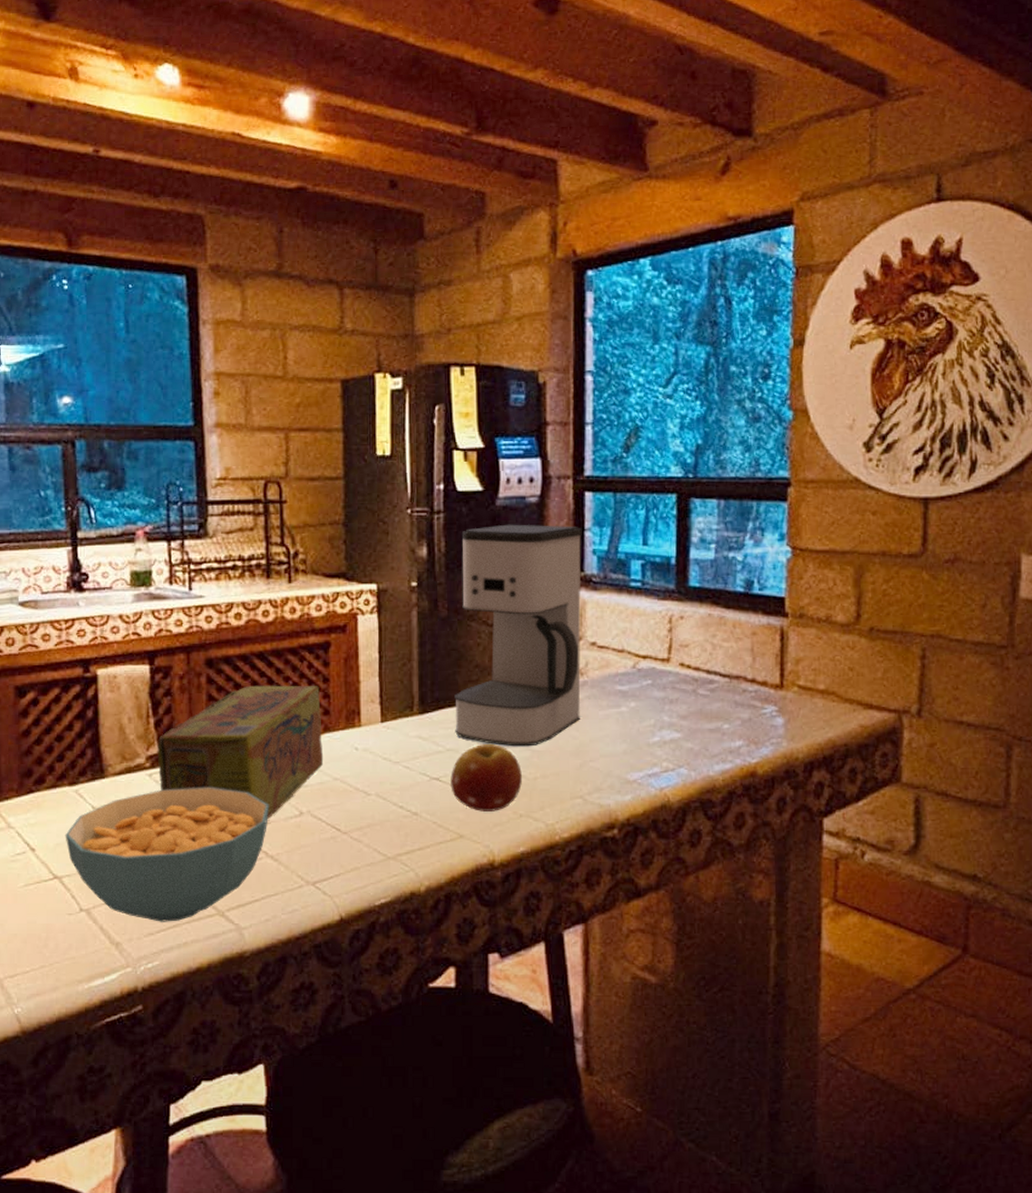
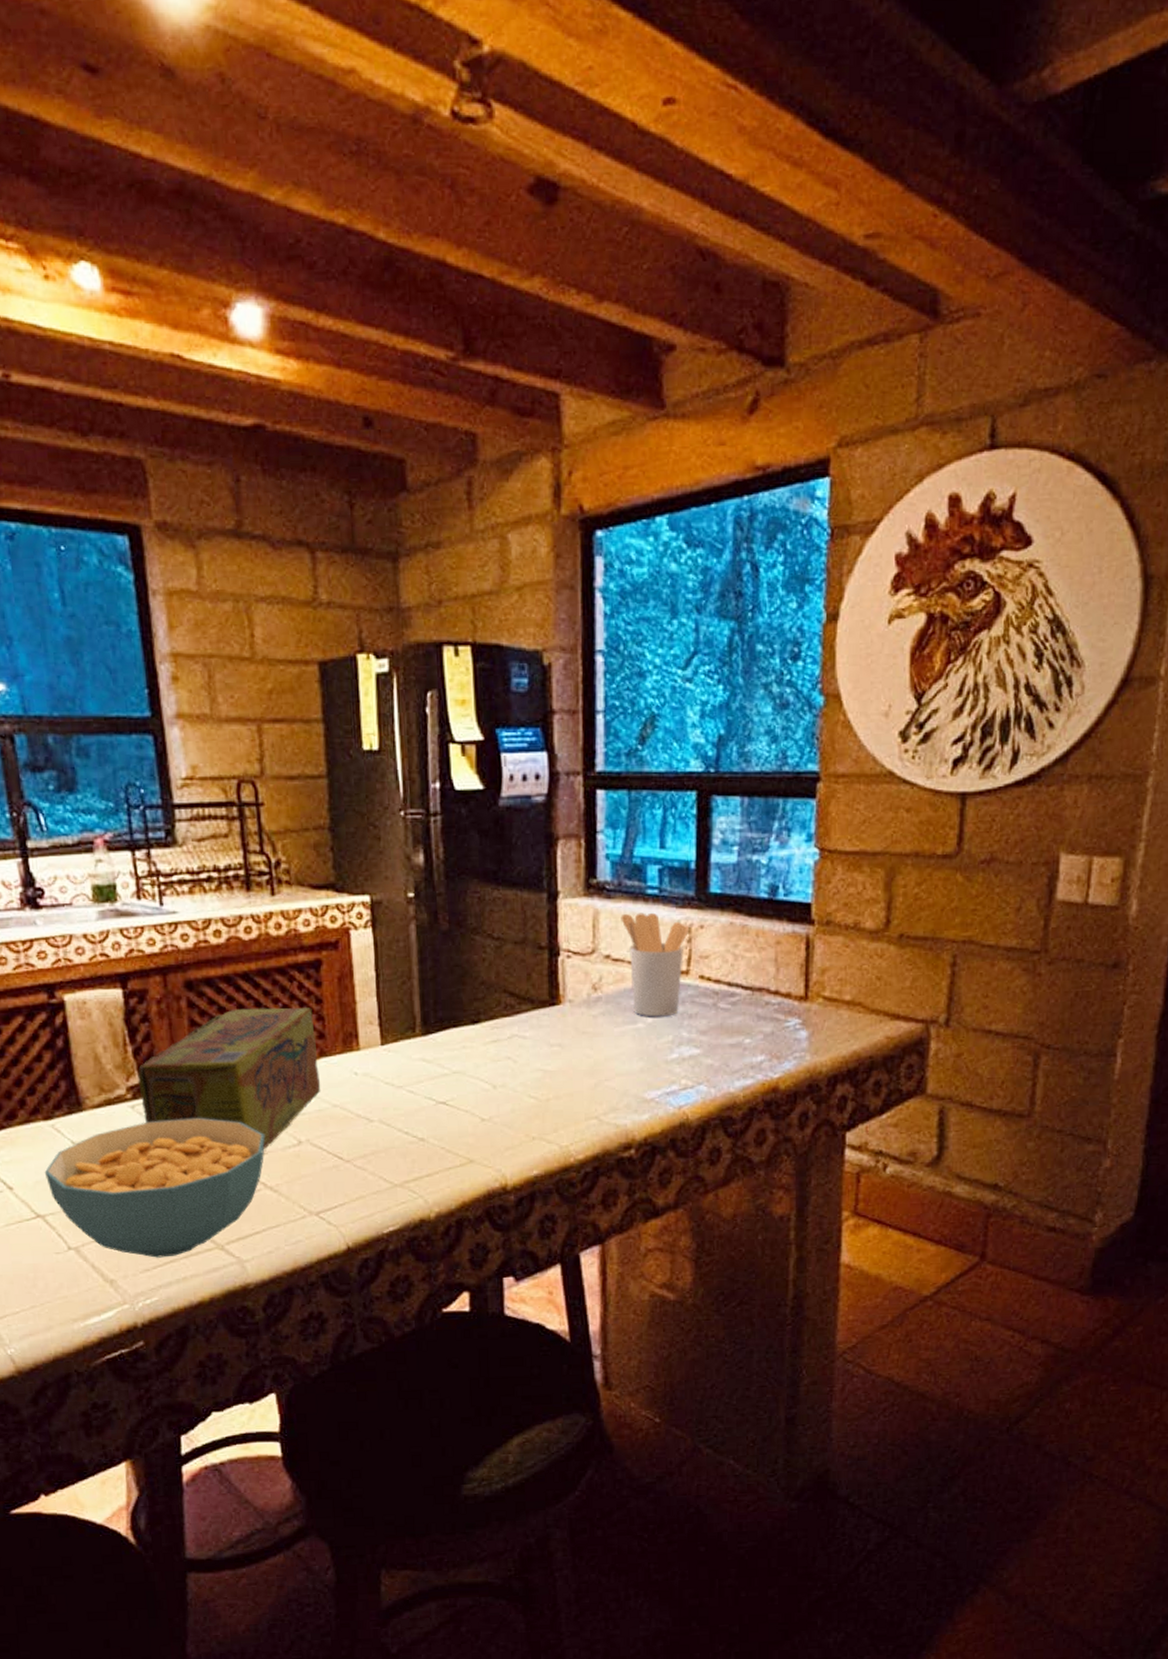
fruit: present [450,744,522,811] -> none [458,1065,534,1135]
coffee maker: present [455,524,582,747] -> none [459,826,594,1067]
utensil holder: none [606,603,670,702] -> present [621,912,690,1017]

